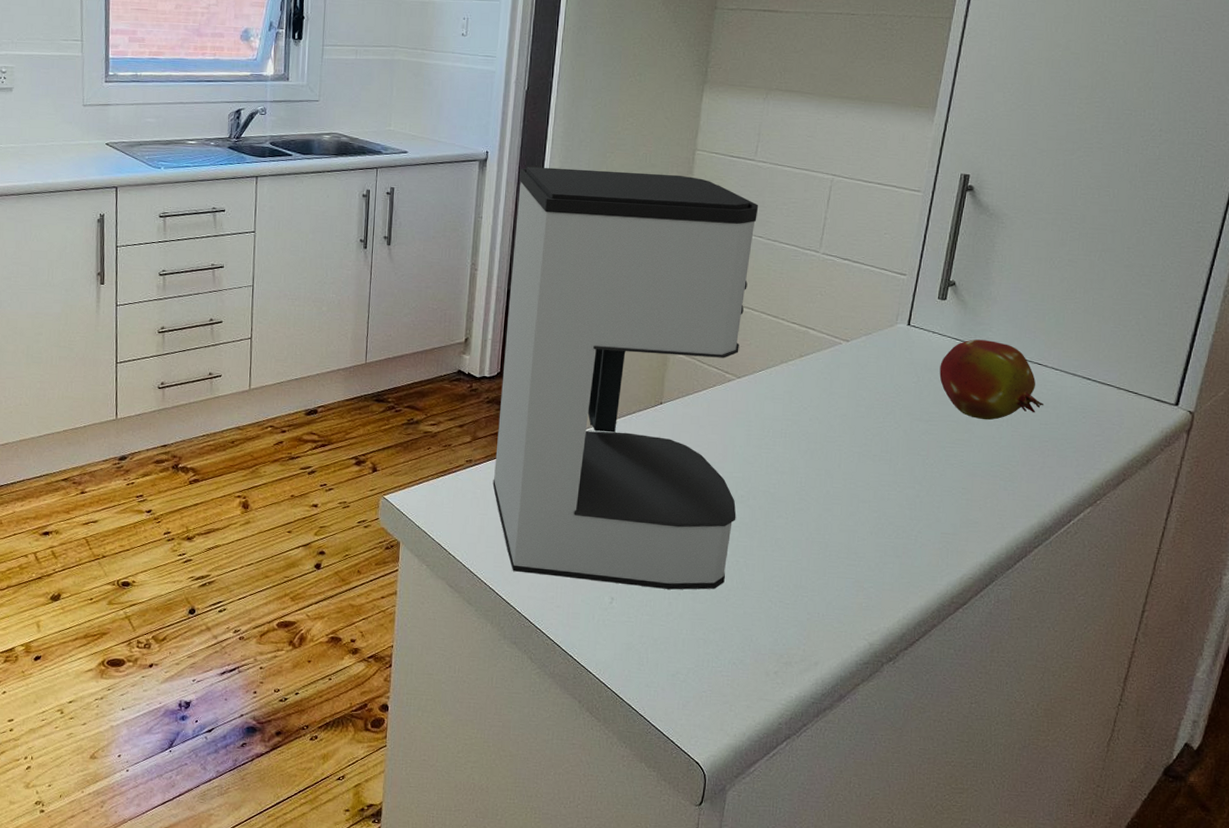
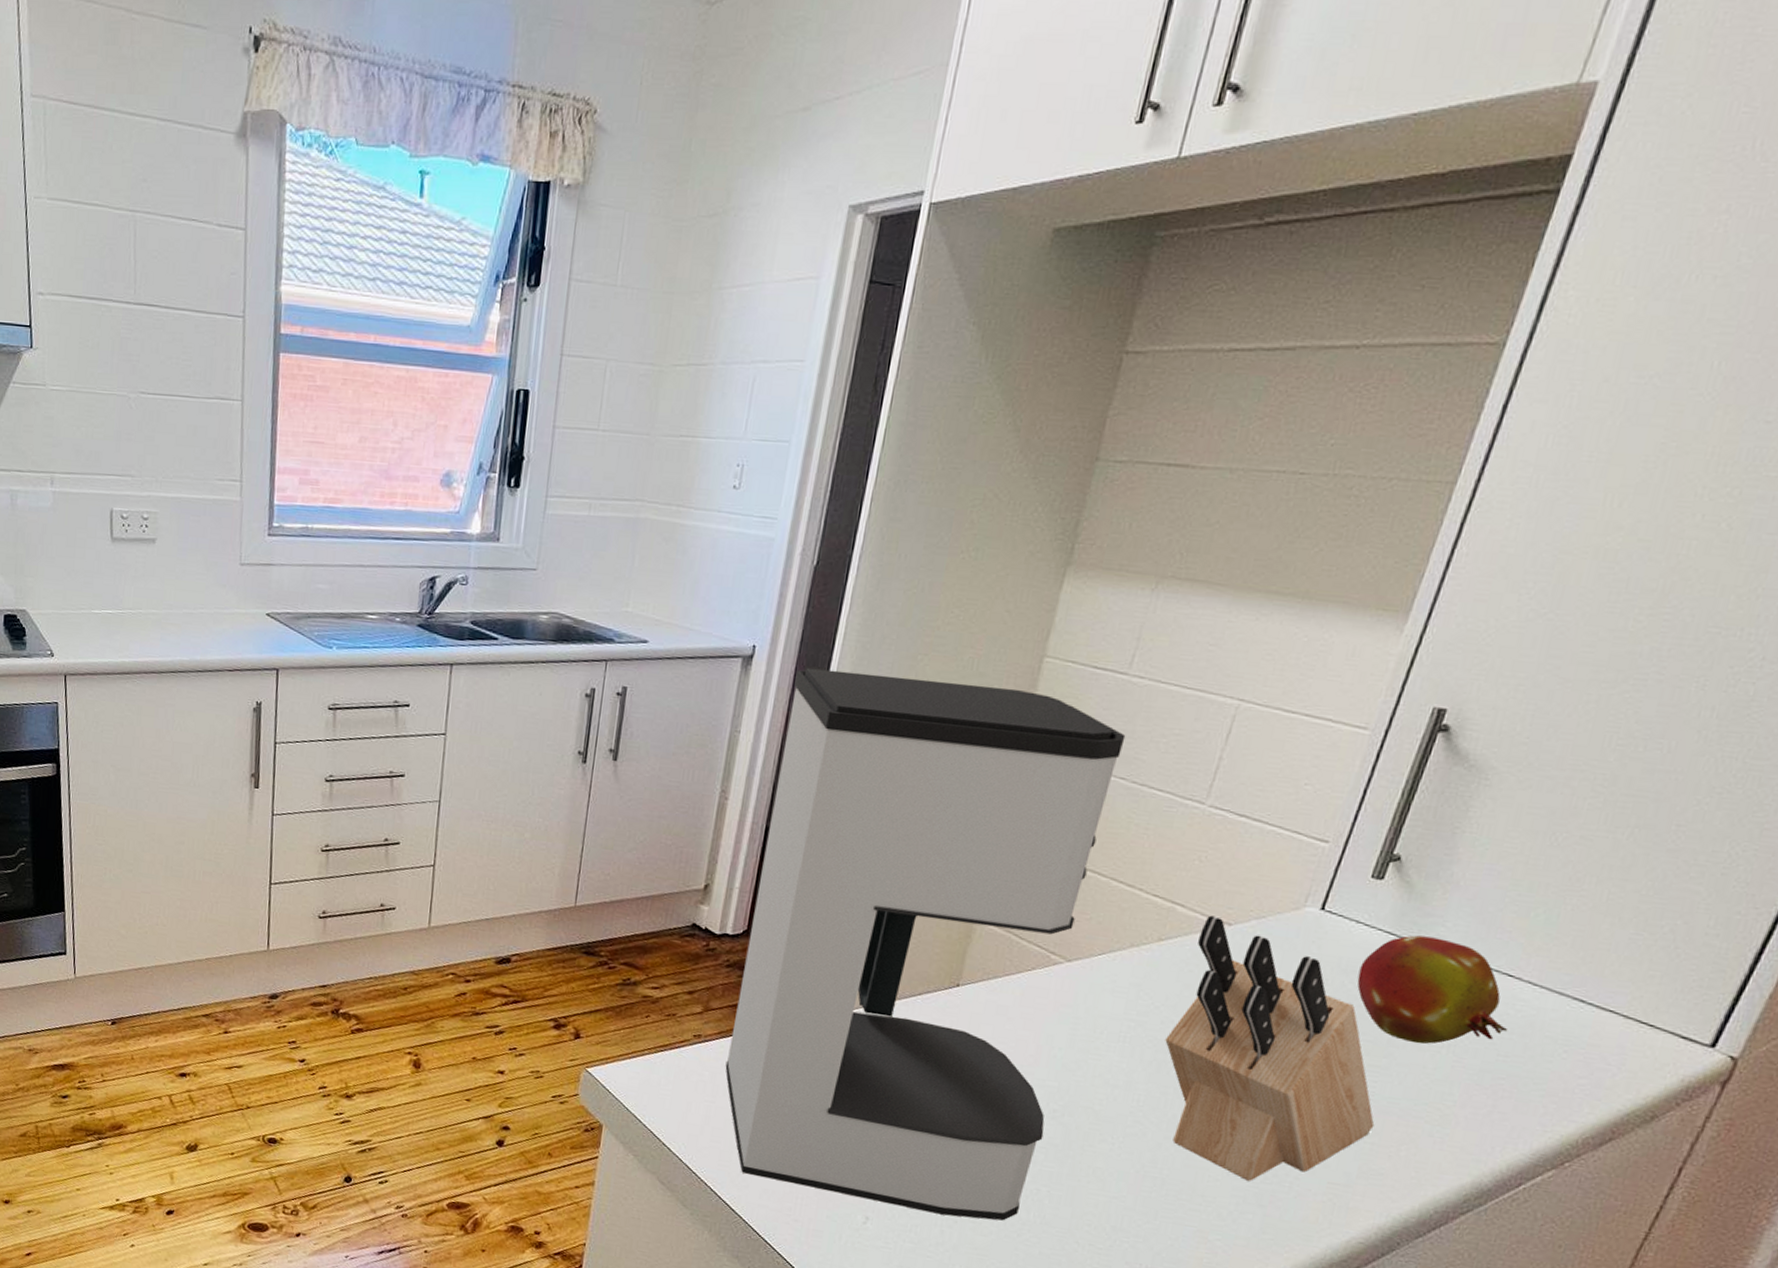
knife block: none [814,335,967,538] -> present [1165,915,1375,1181]

